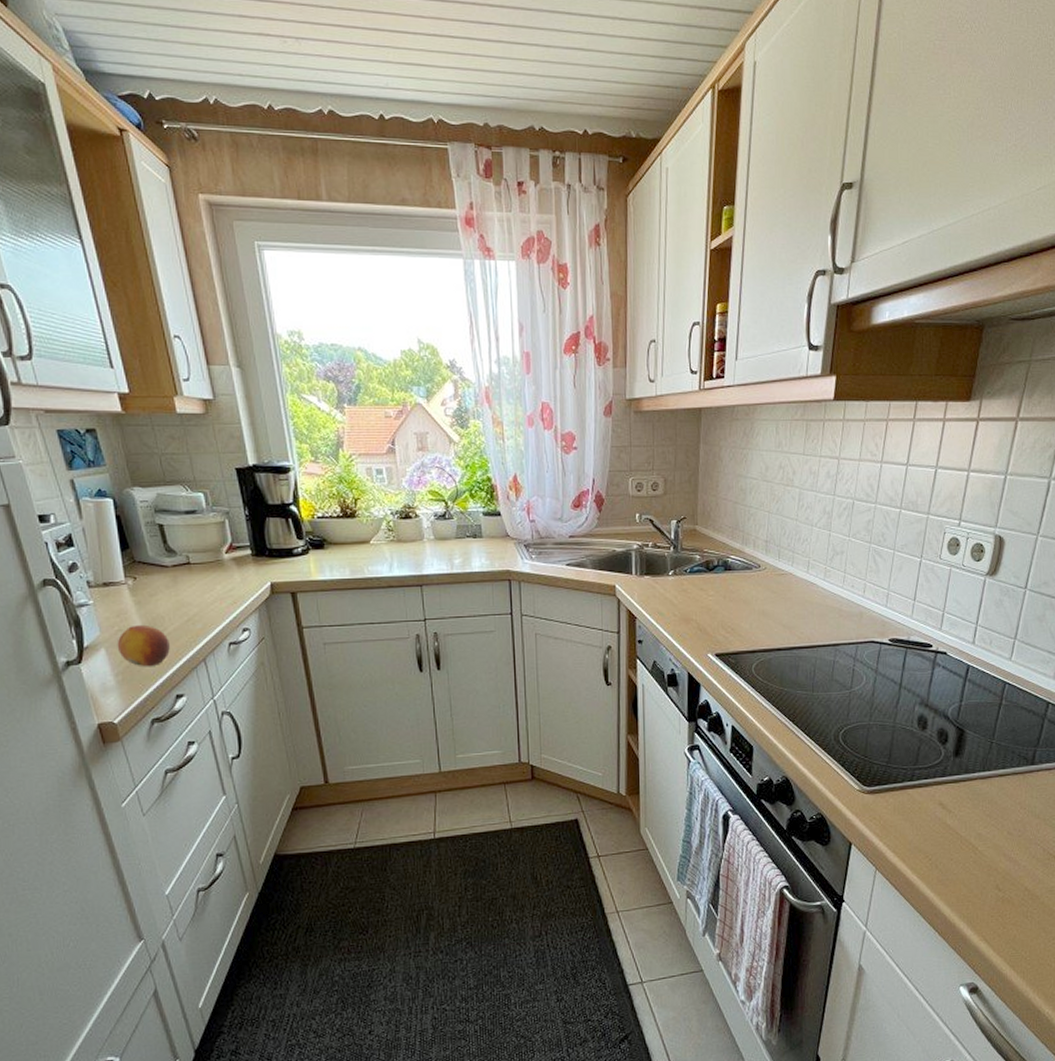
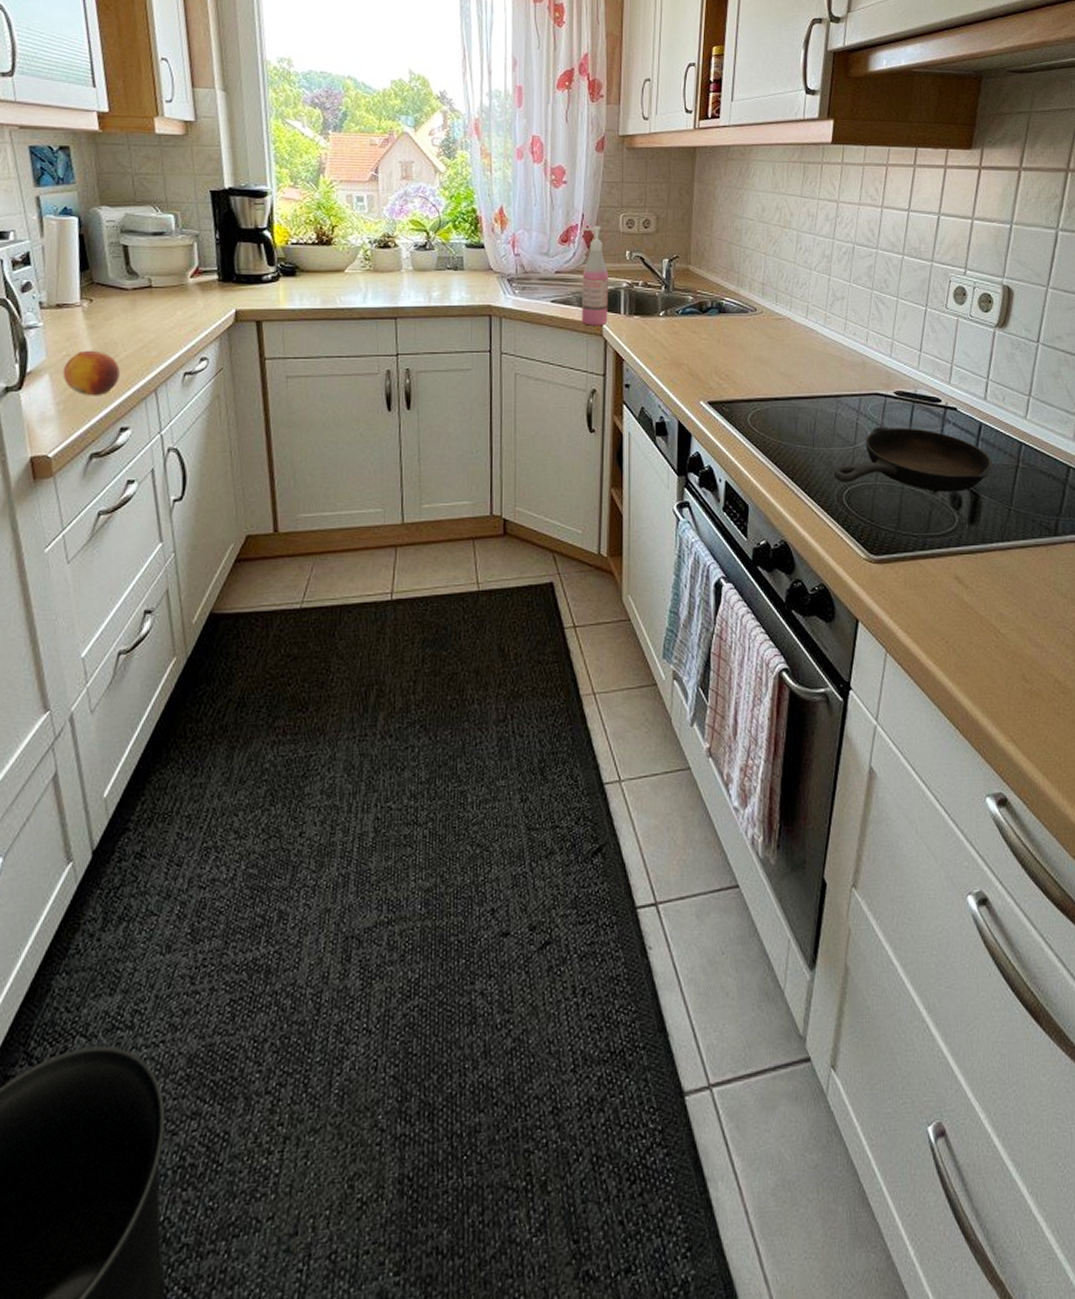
soap dispenser: none [593,490,621,587] -> present [582,225,609,326]
frying pan: none [831,671,978,729] -> present [833,426,993,492]

